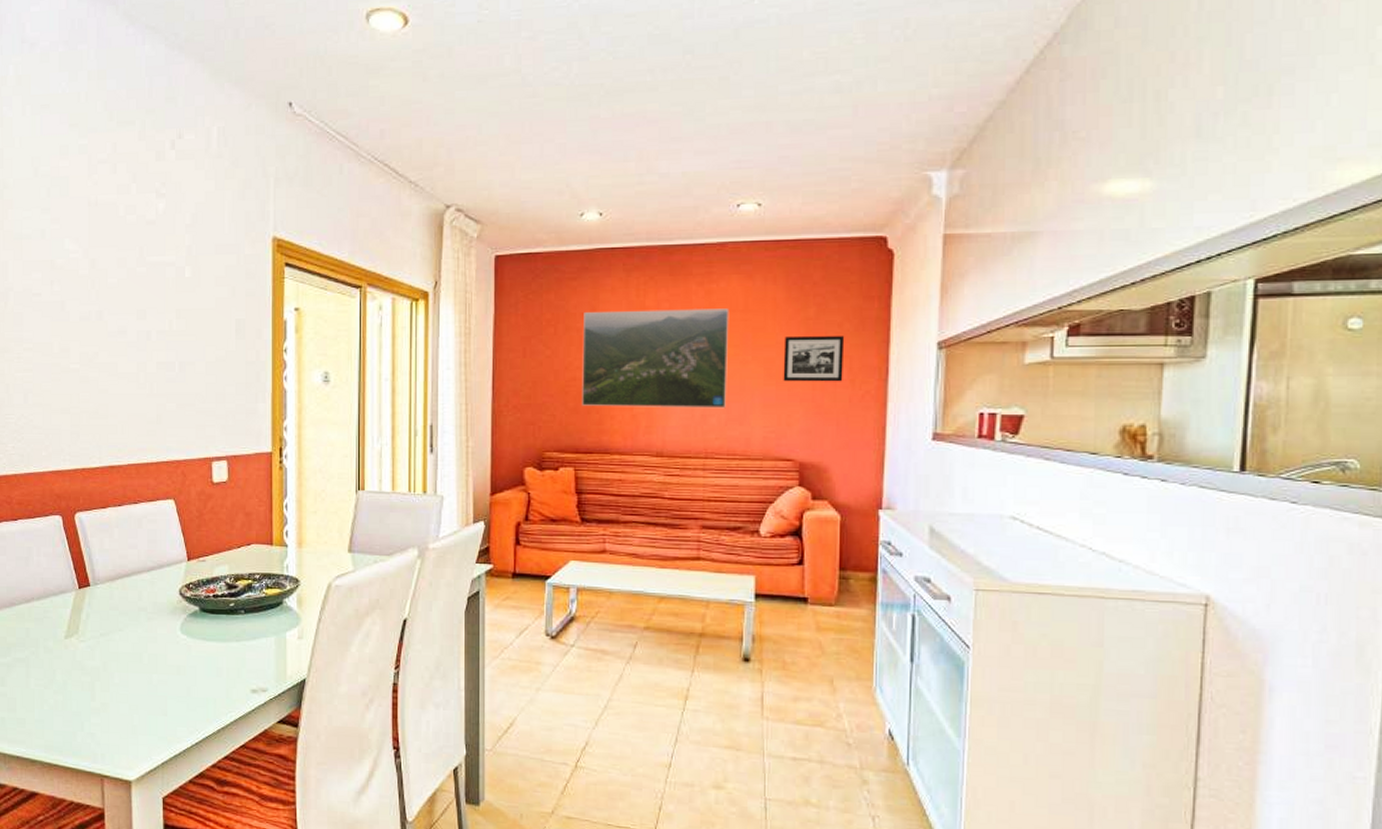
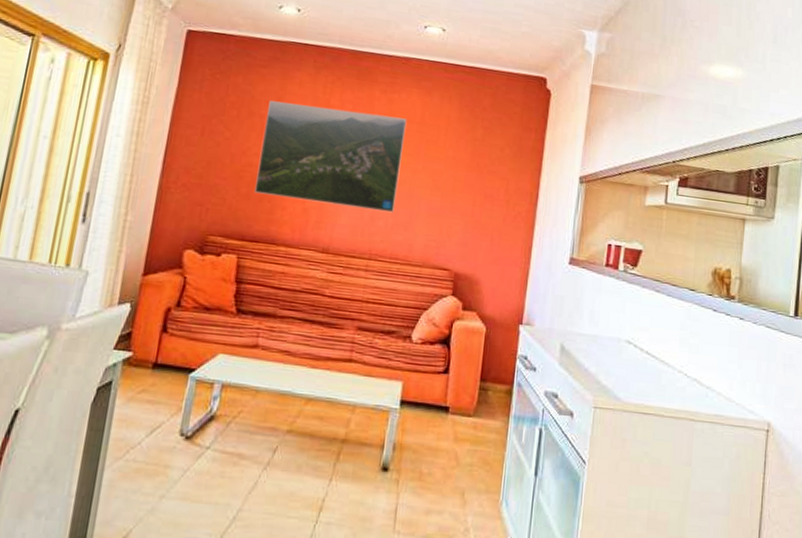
picture frame: present [783,336,845,382] -> none [448,153,505,201]

